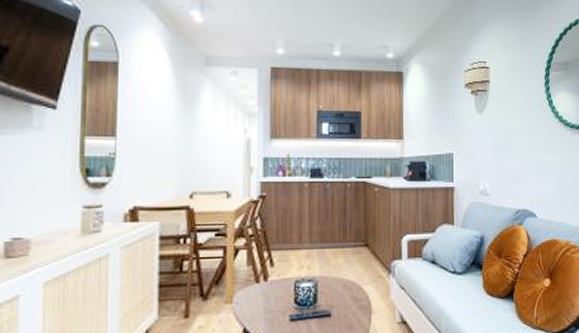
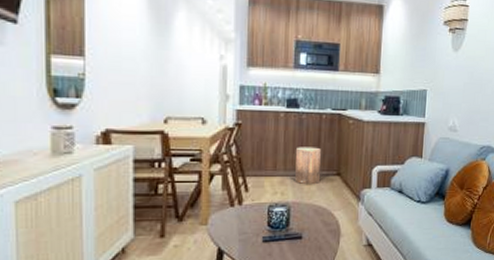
stool: none [320,217,348,258] -> present [294,147,321,185]

